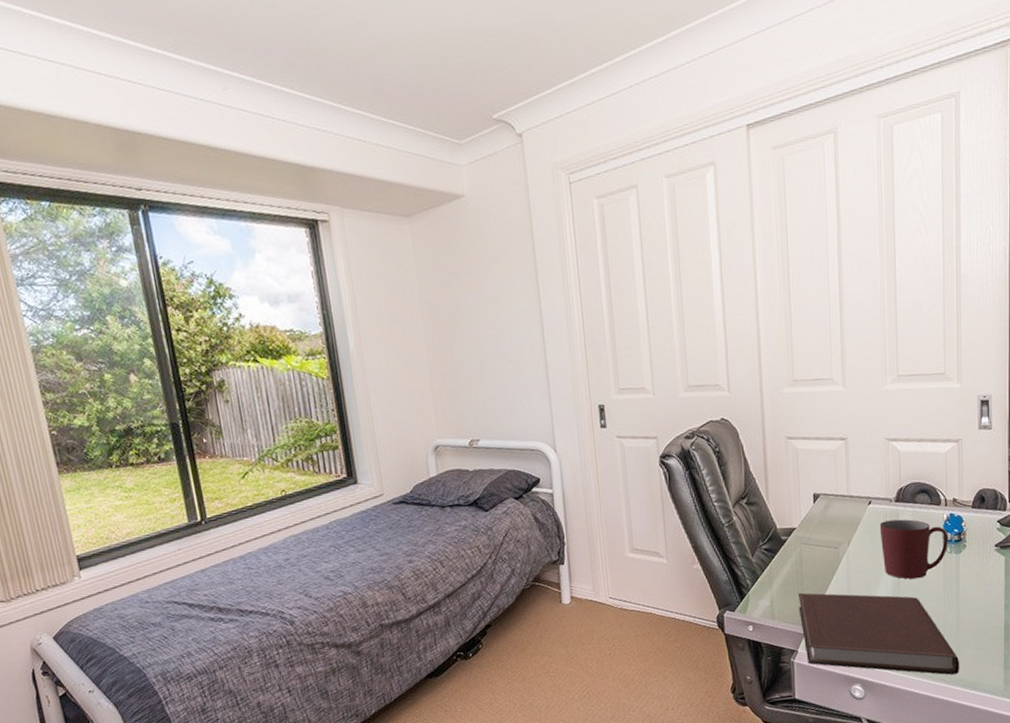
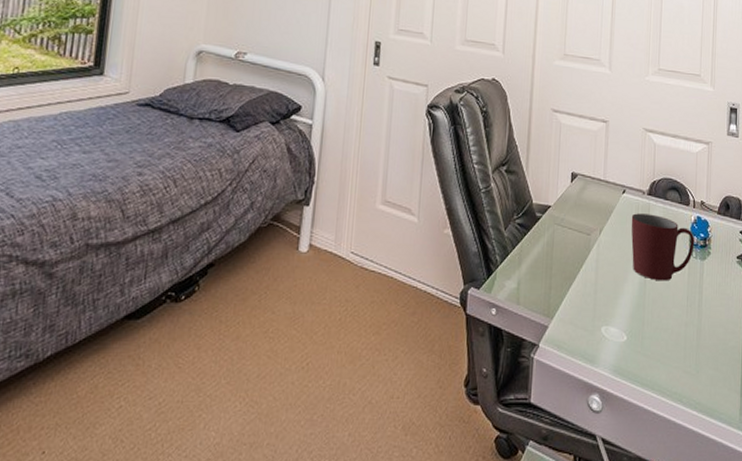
notebook: present [798,592,960,675] -> none [544,278,699,397]

